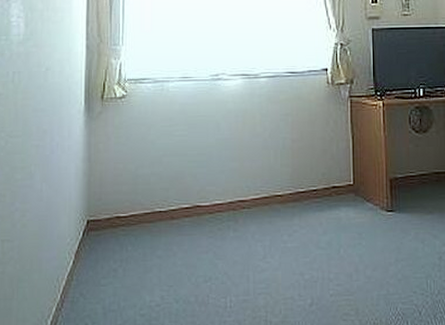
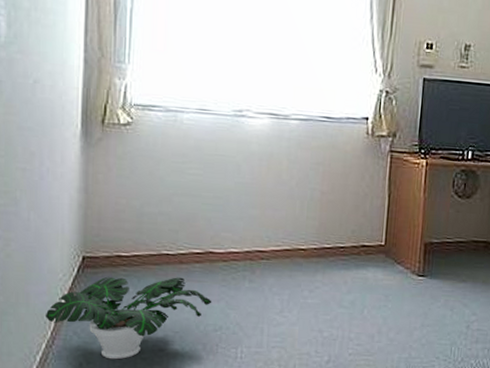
potted plant: none [55,232,201,318] -> present [45,276,212,360]

